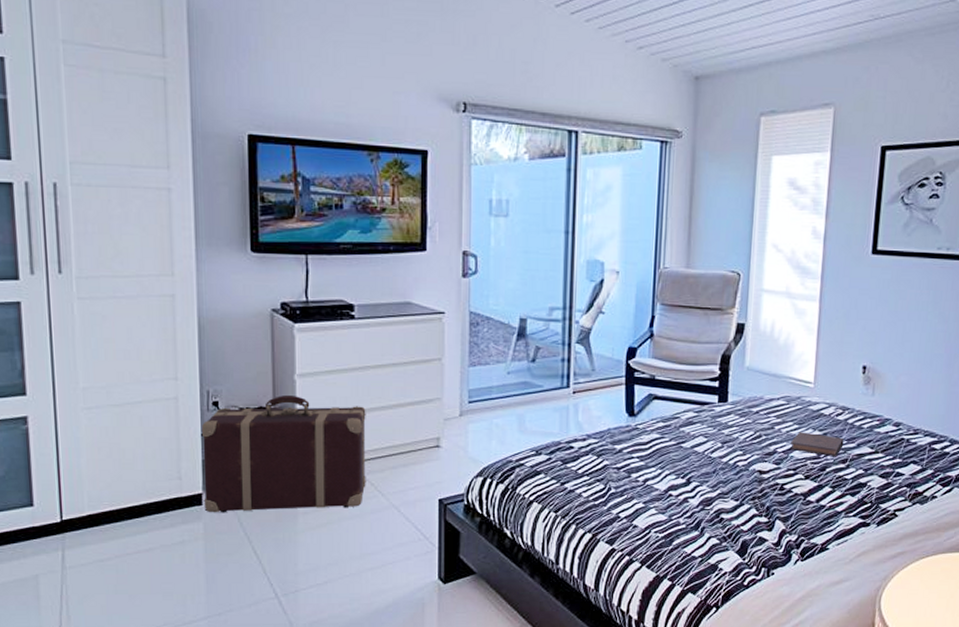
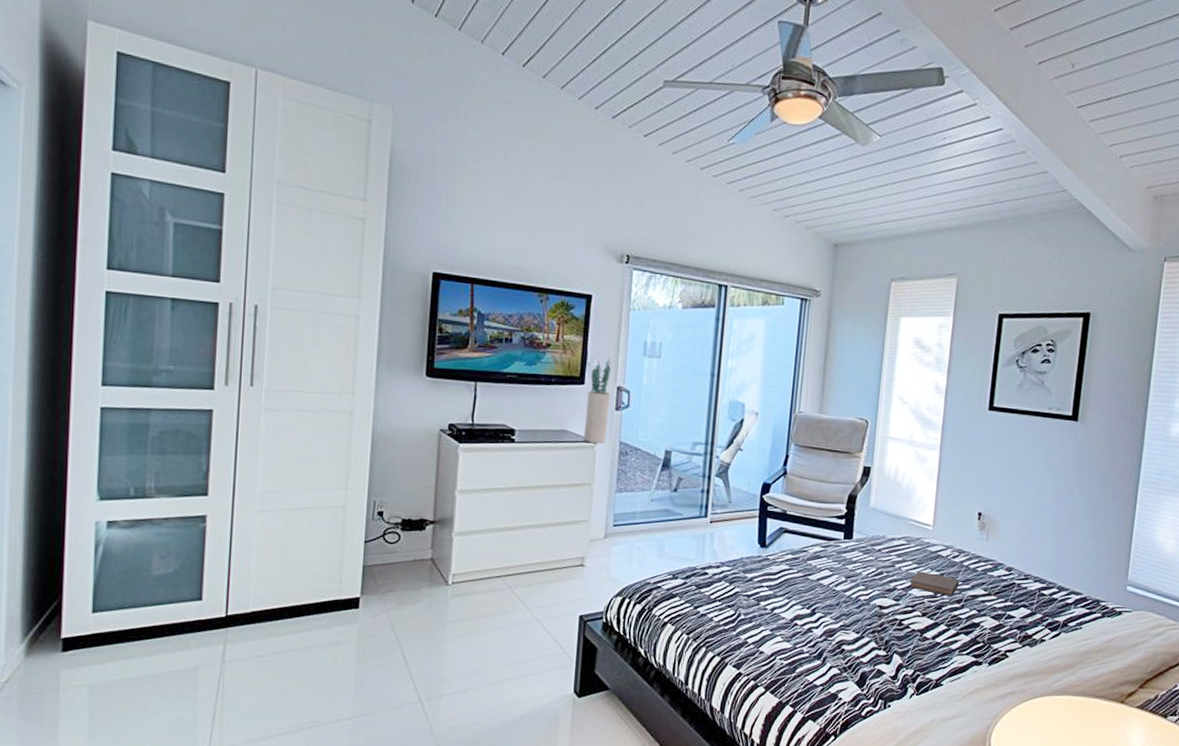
suitcase: present [201,394,366,513] -> none [360,509,518,619]
vase: none [429,219,456,315] -> present [583,357,612,444]

